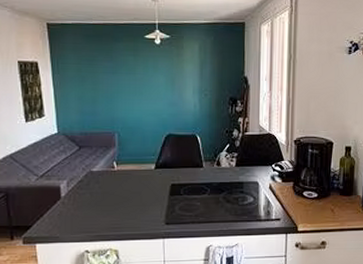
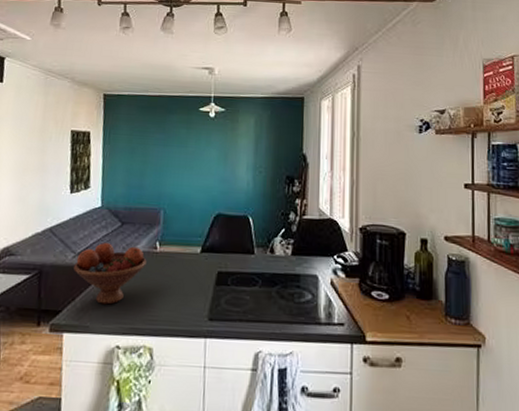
fruit bowl: none [38,164,106,218] -> present [74,242,147,305]

